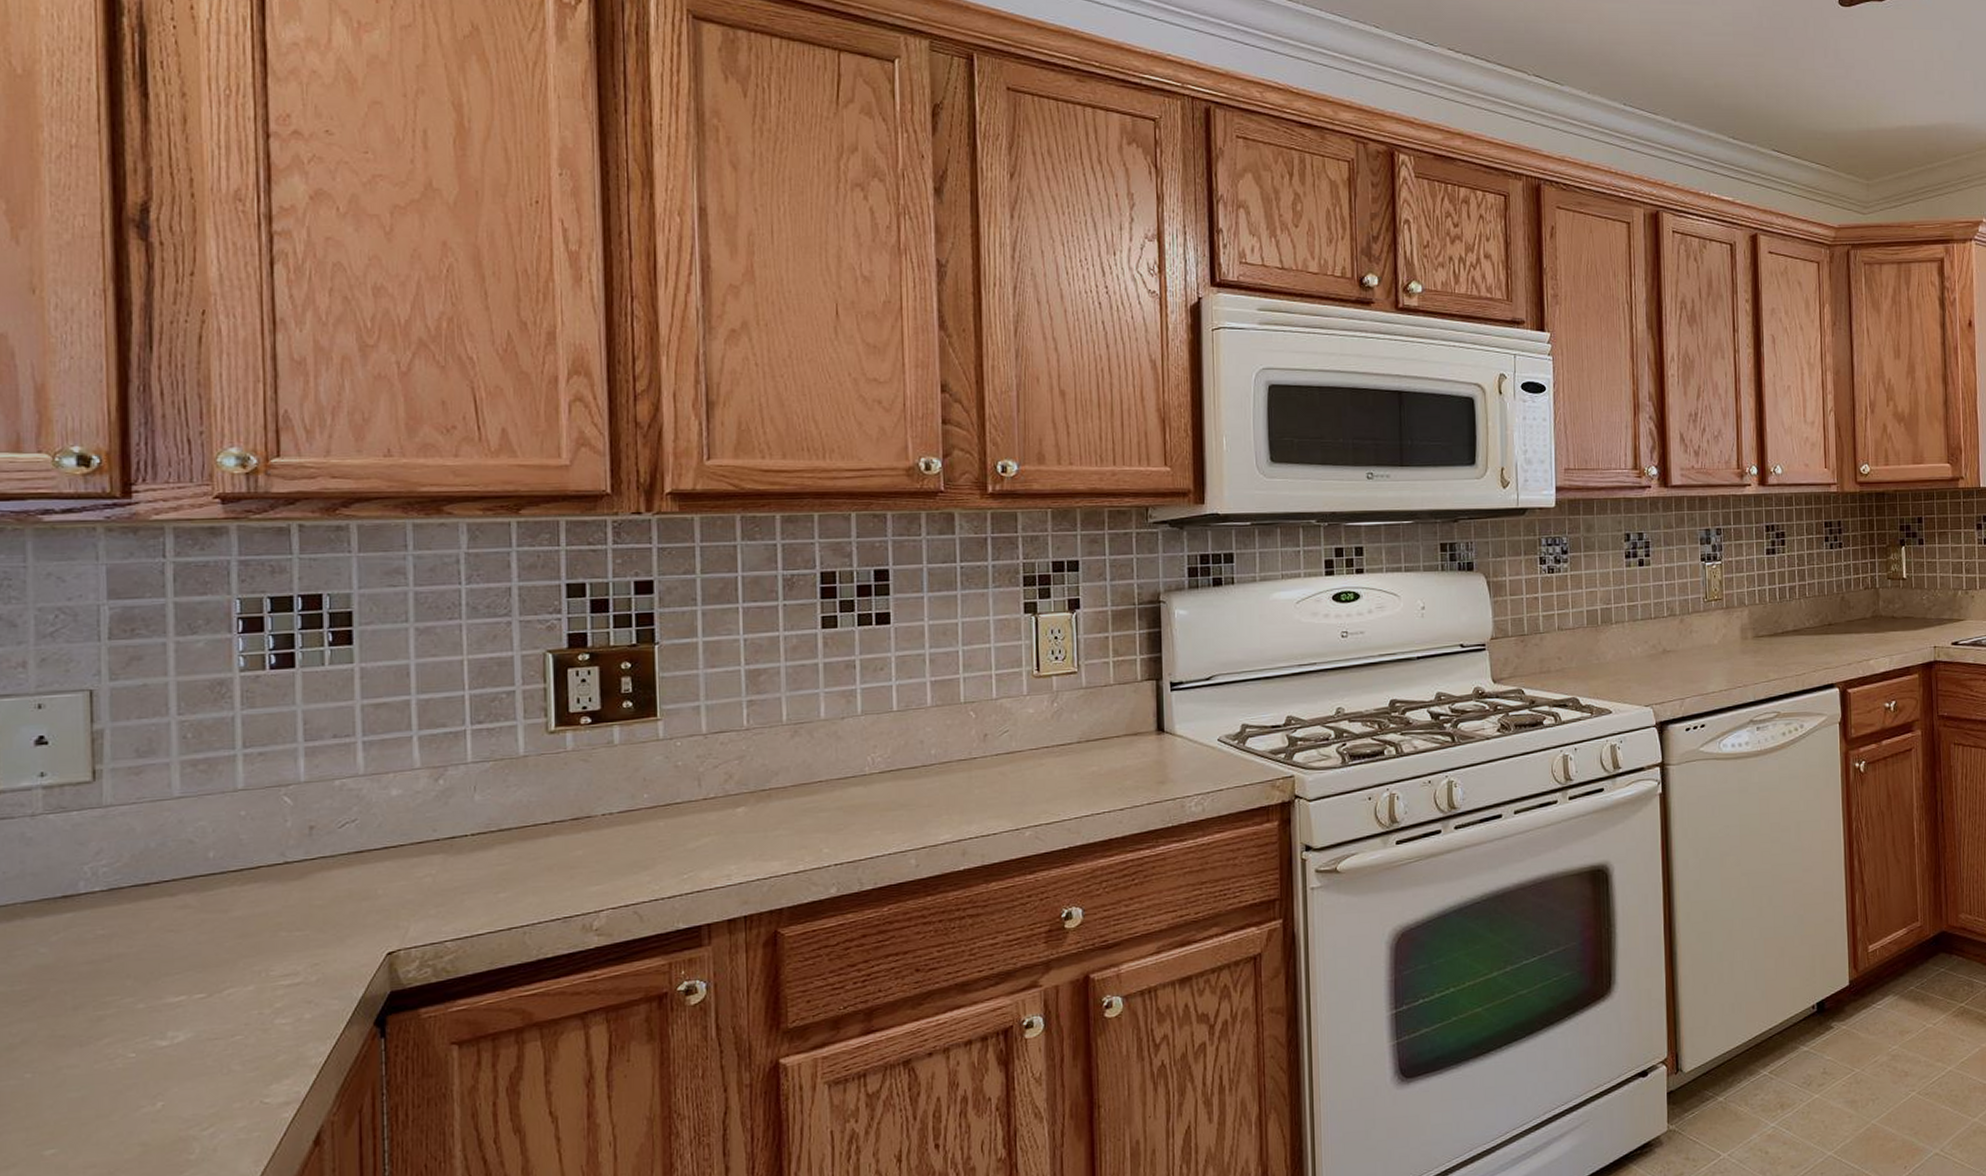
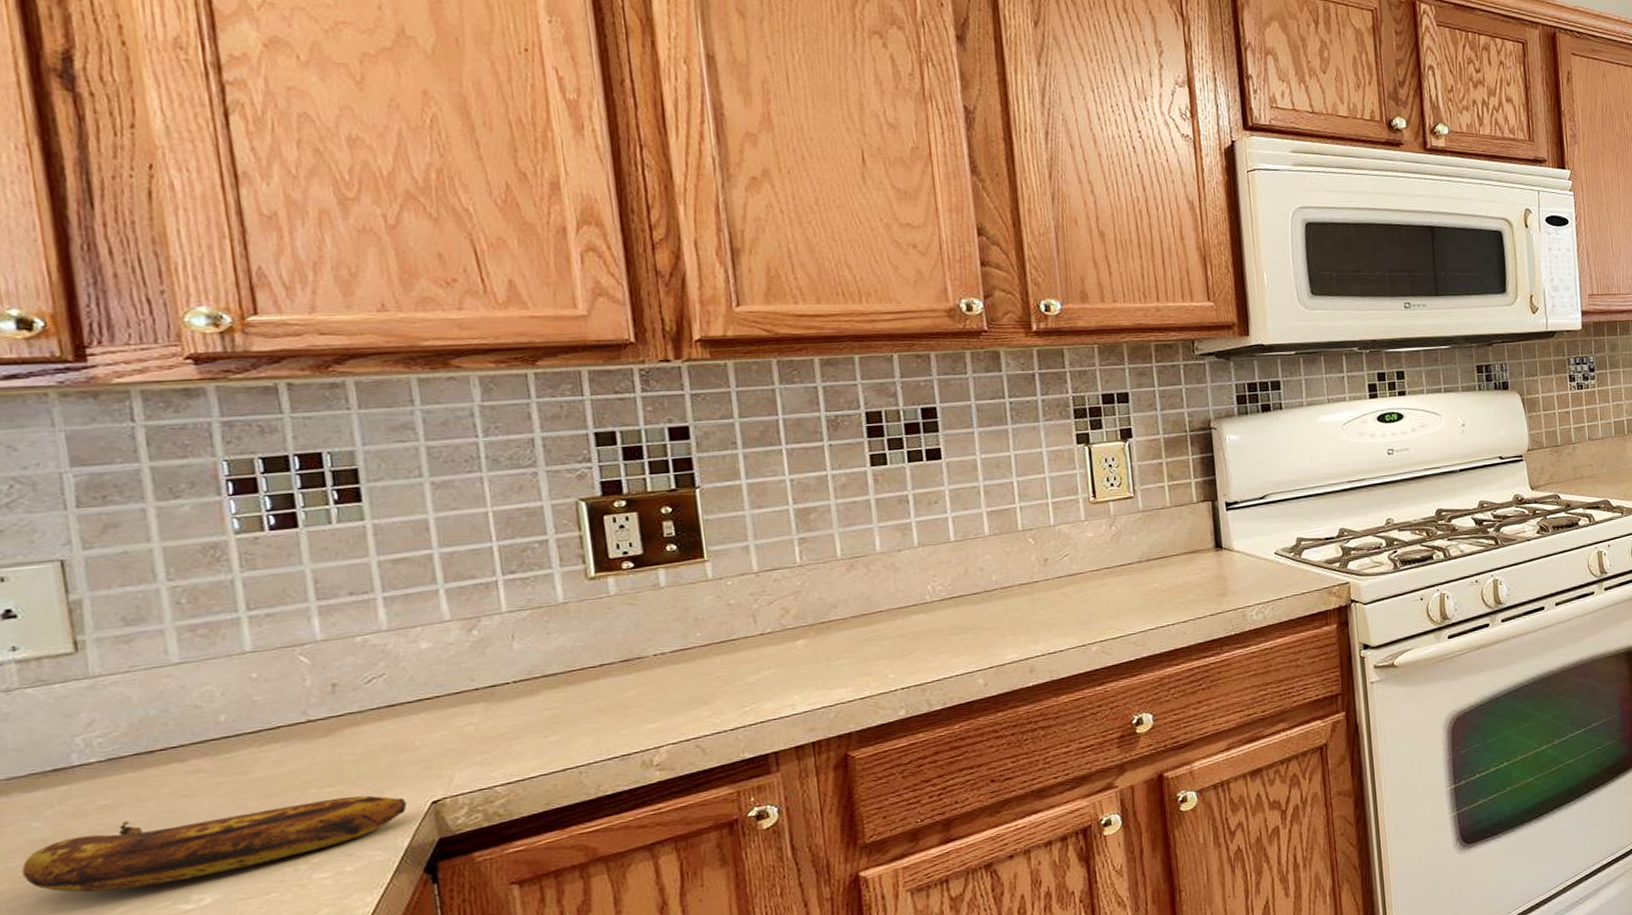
banana: none [26,941,365,1022] -> present [21,795,407,893]

